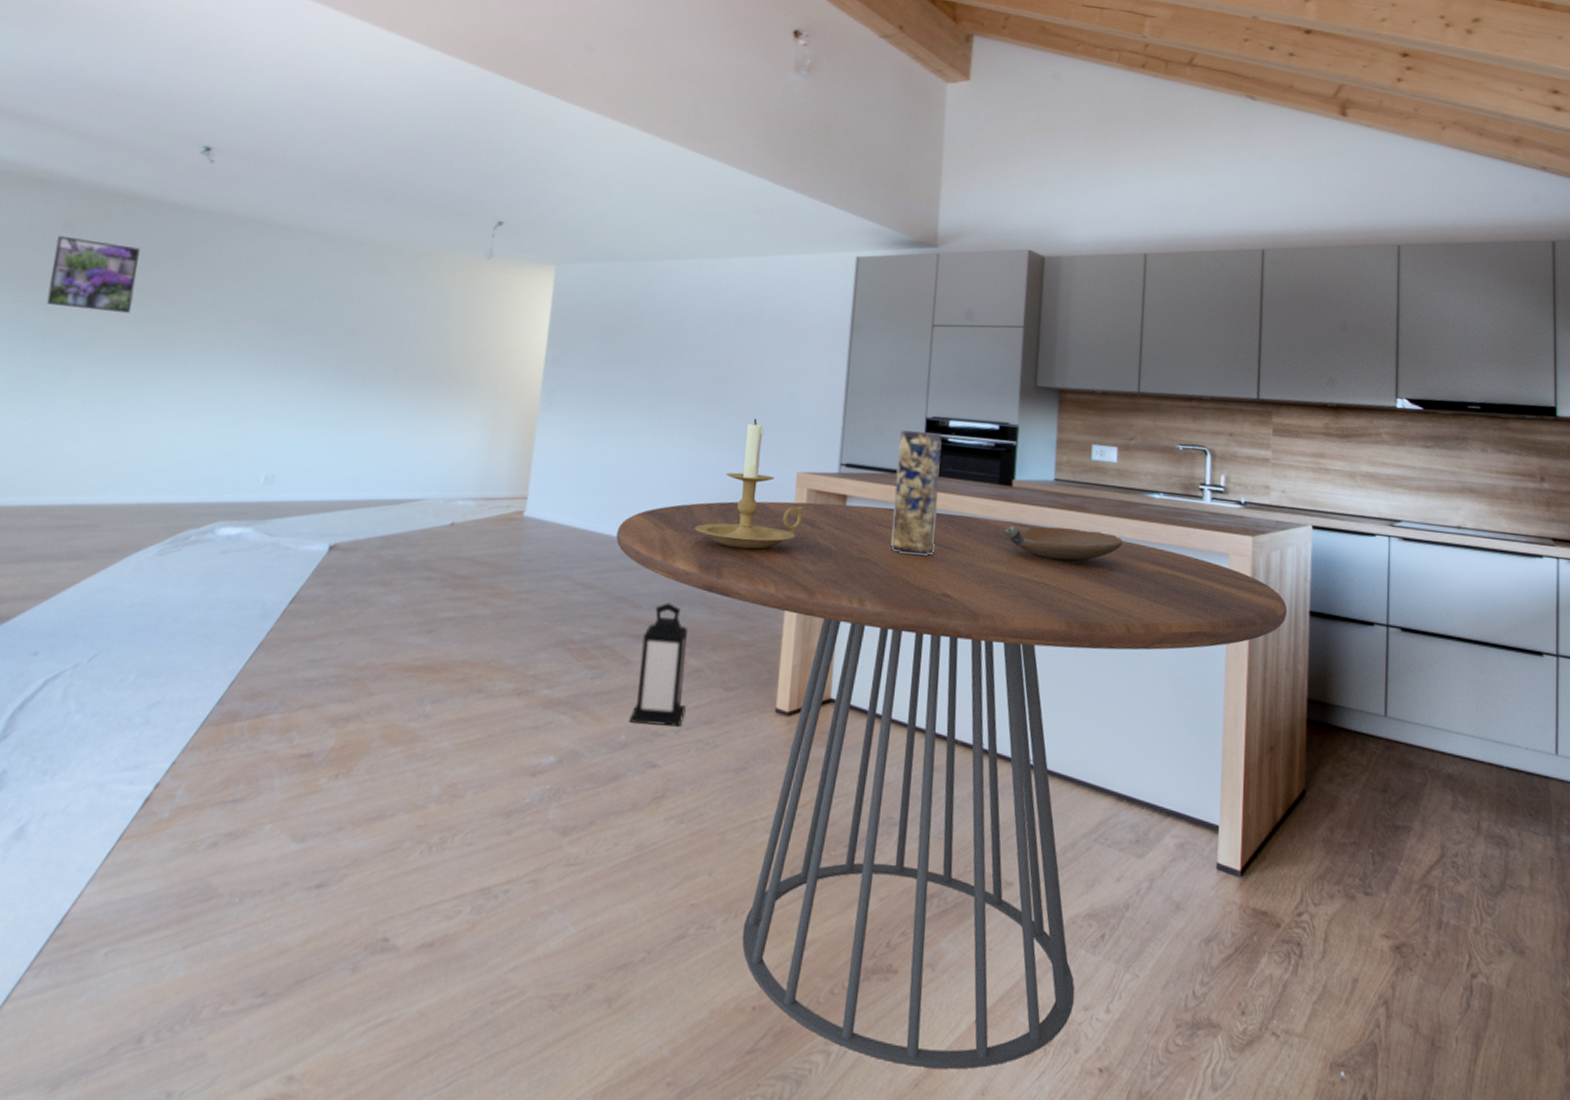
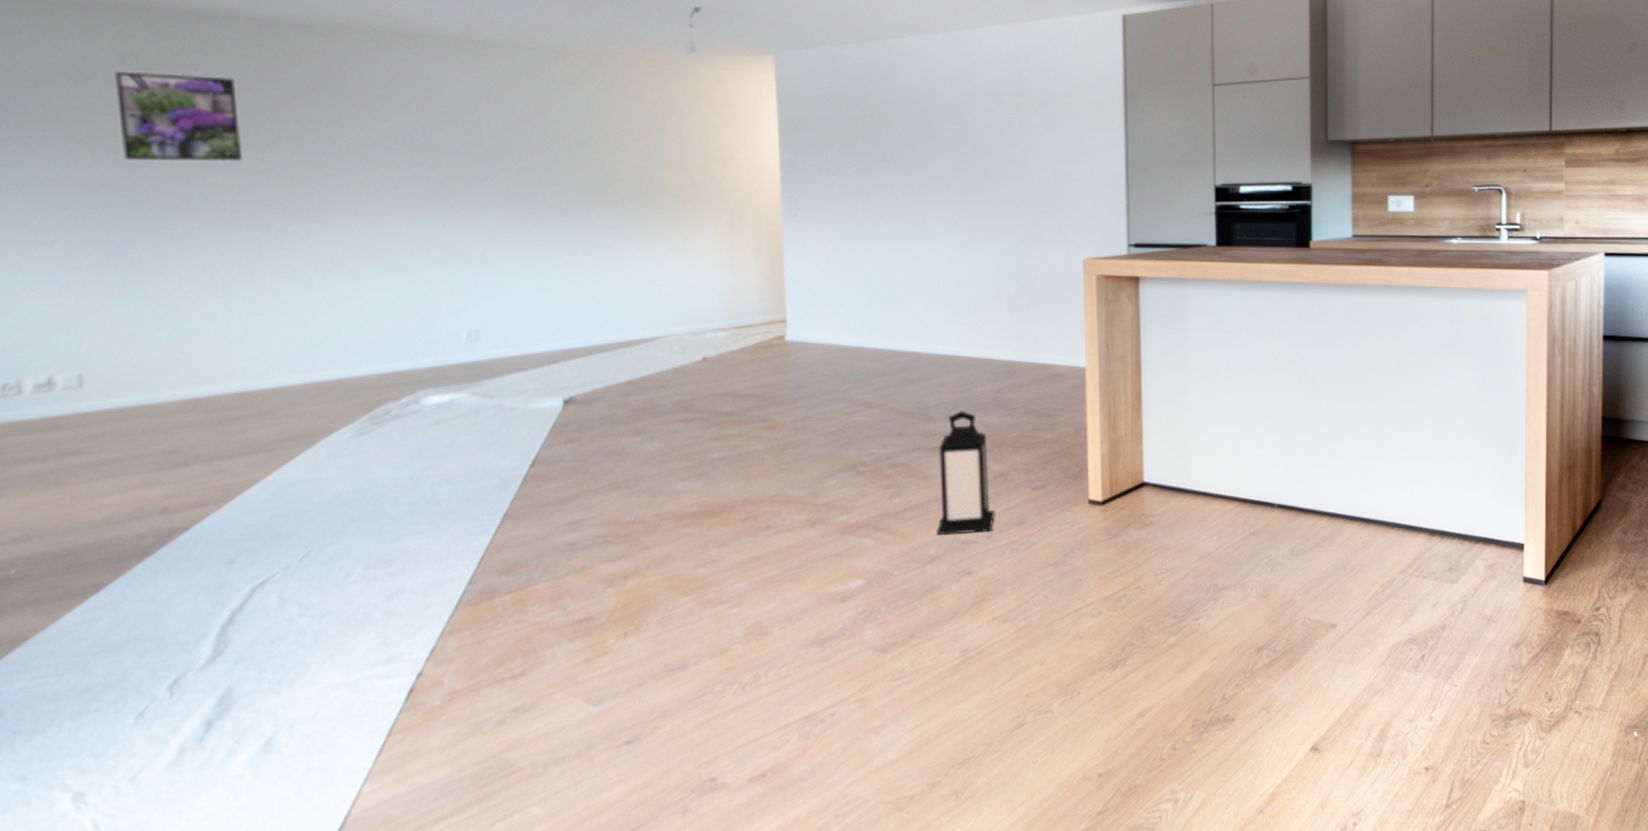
dining table: present [616,501,1288,1069] -> none [894,283,1582,797]
candle holder: present [695,419,804,550] -> none [979,207,1095,346]
vase: present [891,430,942,556] -> none [1187,200,1235,330]
bowl: present [1003,526,1123,561] -> none [1304,283,1424,317]

